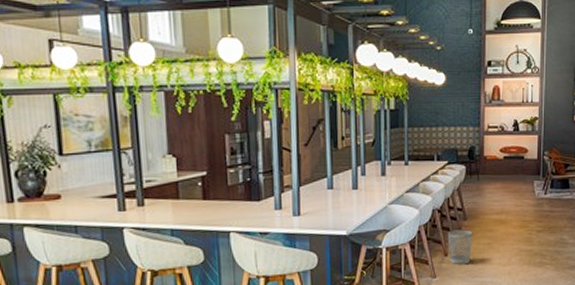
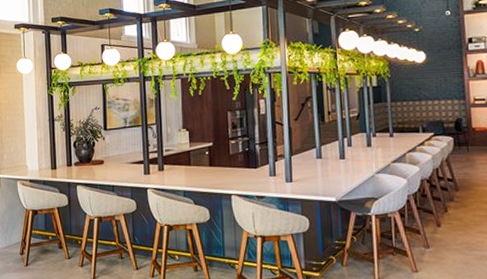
wastebasket: present [447,229,473,265] -> none [438,200,467,237]

